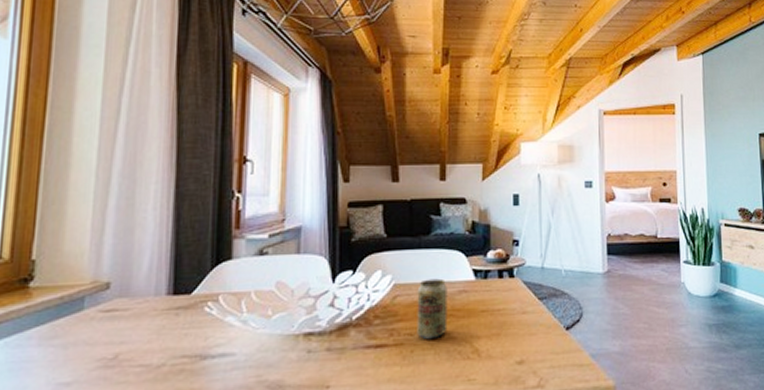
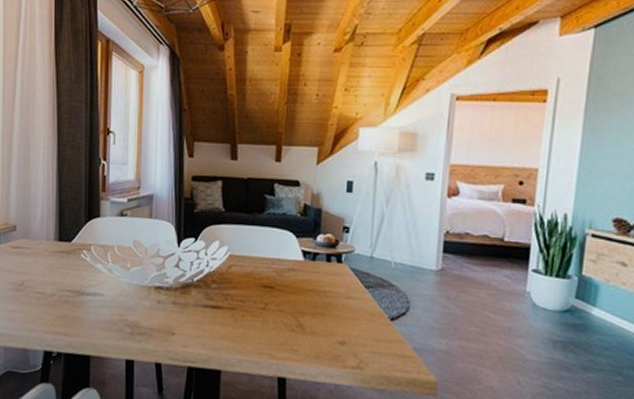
beverage can: present [417,278,448,340] -> none [248,254,277,309]

